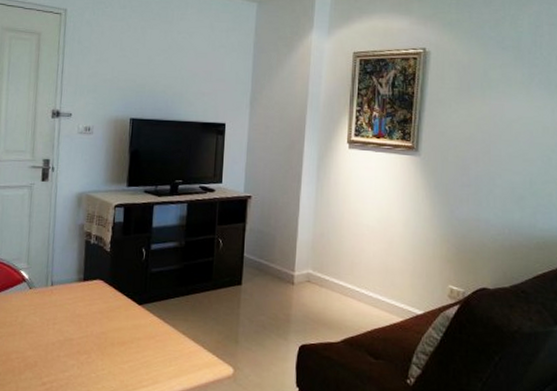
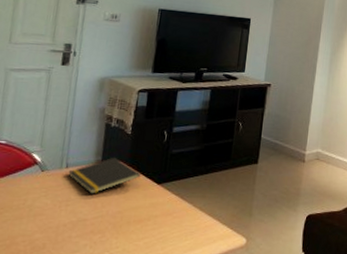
notepad: none [53,275,122,314] -> present [68,157,141,194]

